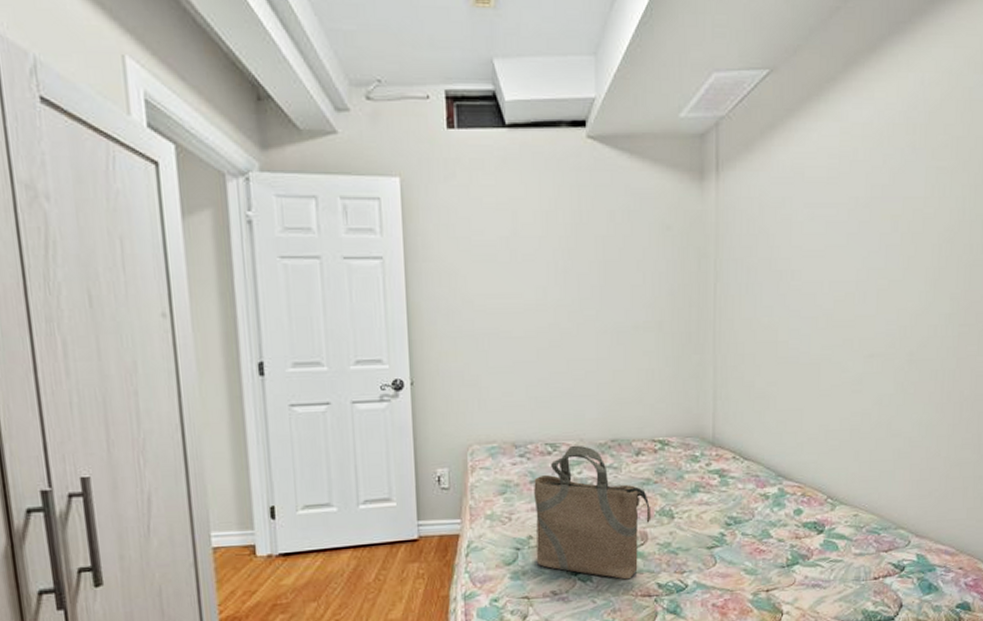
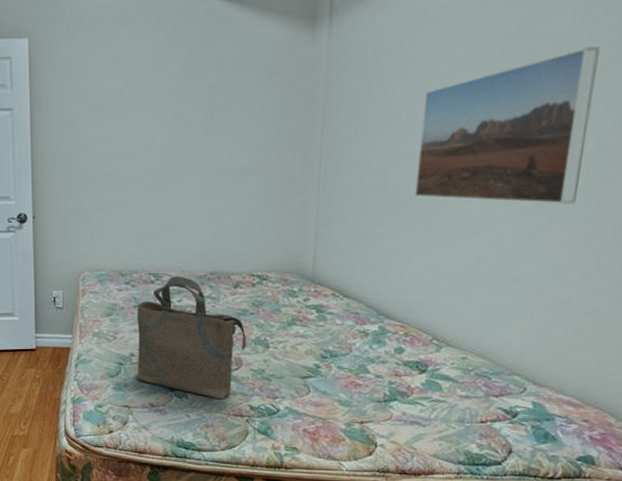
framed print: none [803,213,948,360] -> present [415,47,600,204]

